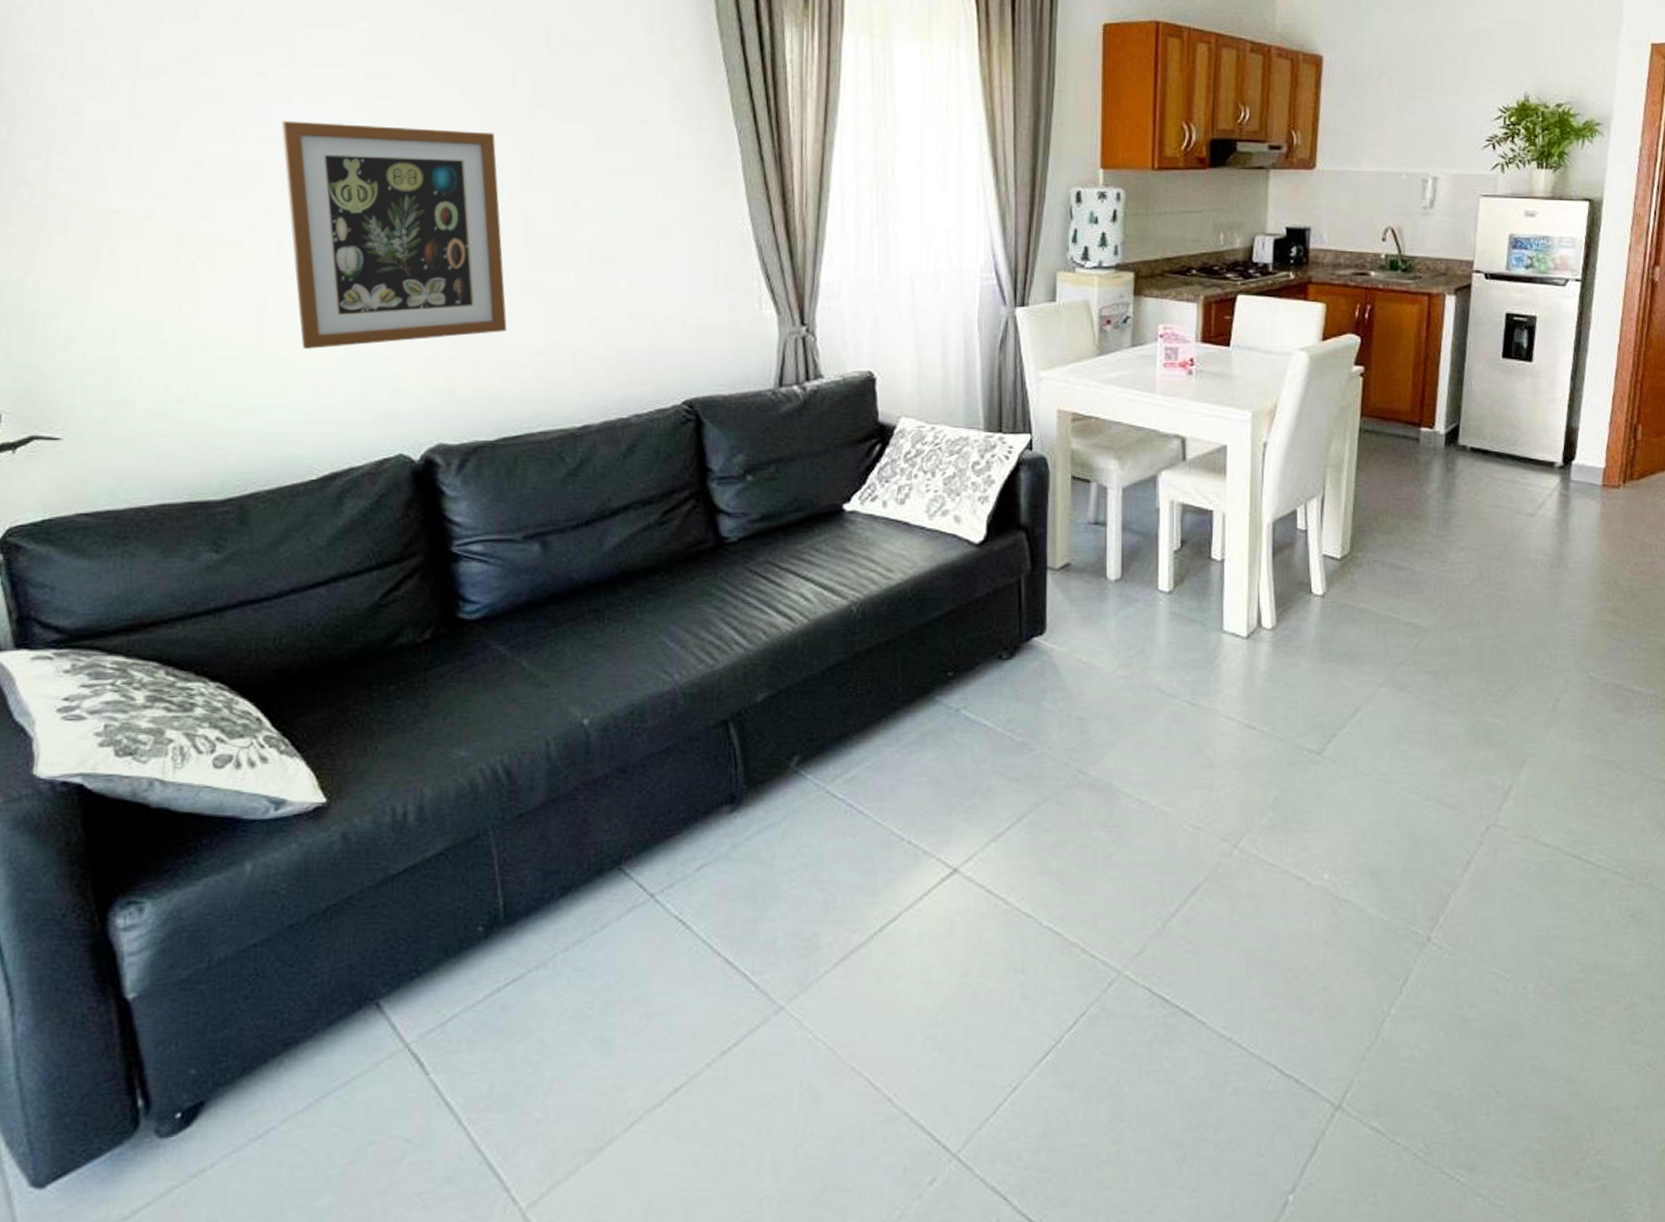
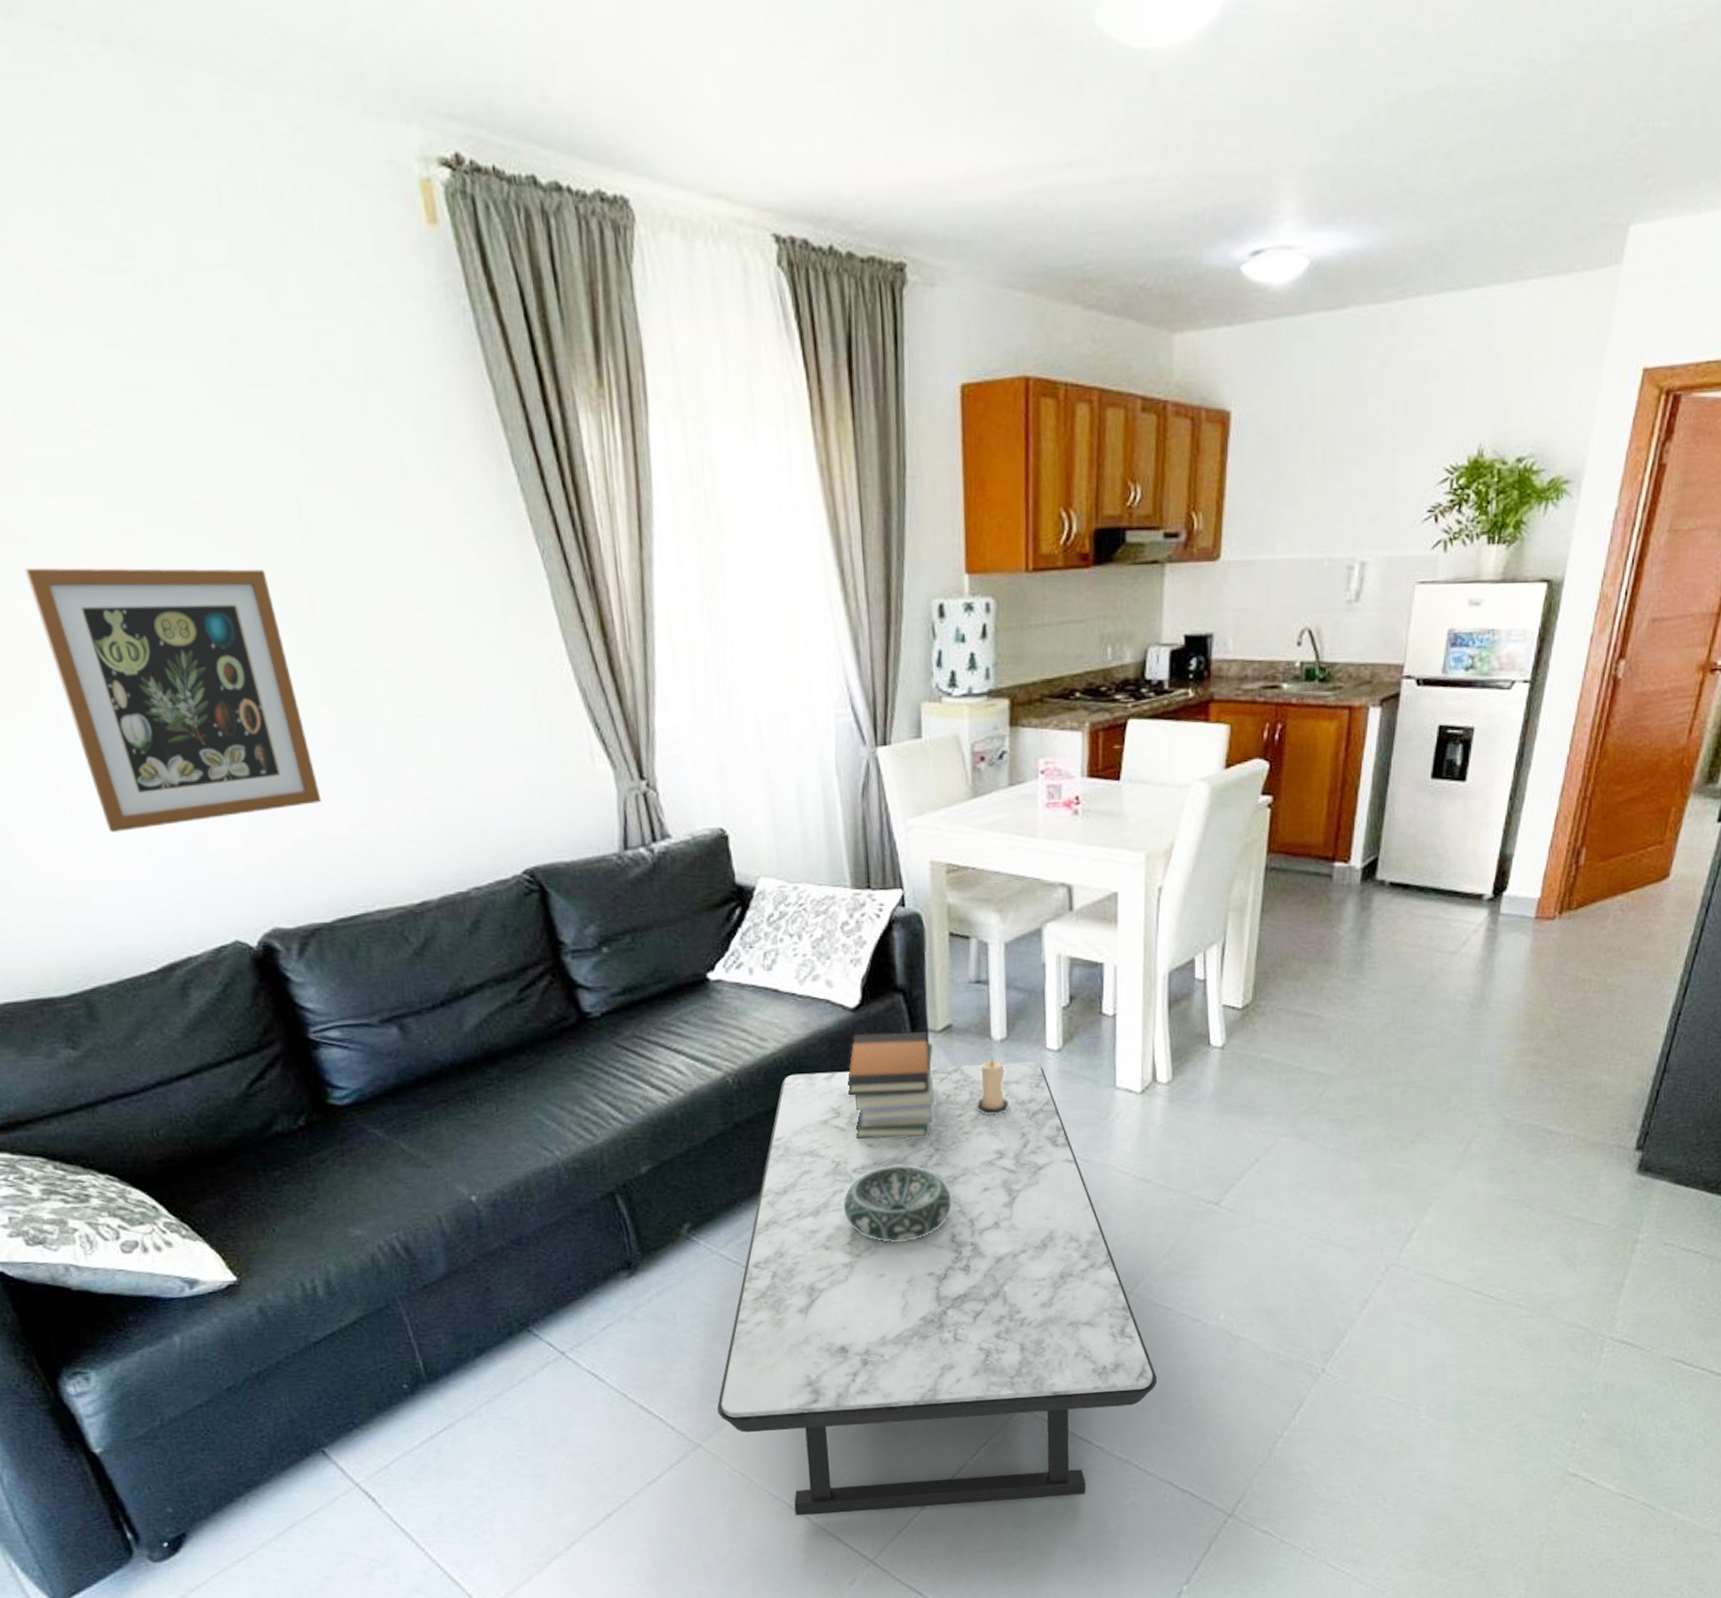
coffee table: none [806,603,1262,1097] -> present [717,1062,1158,1516]
decorative bowl: none [954,703,1062,783] -> present [843,1165,952,1242]
book stack: none [968,568,1052,676] -> present [848,1032,935,1139]
candle: none [1090,598,1121,654] -> present [977,1059,1009,1115]

